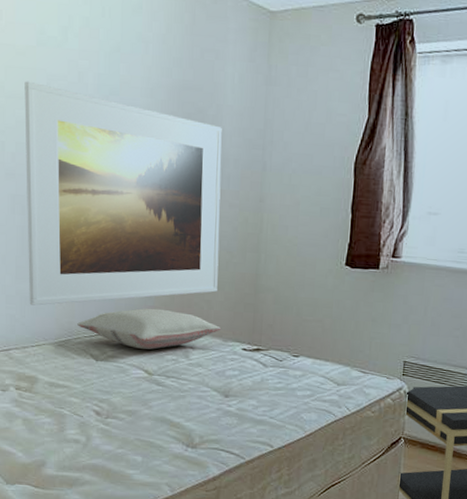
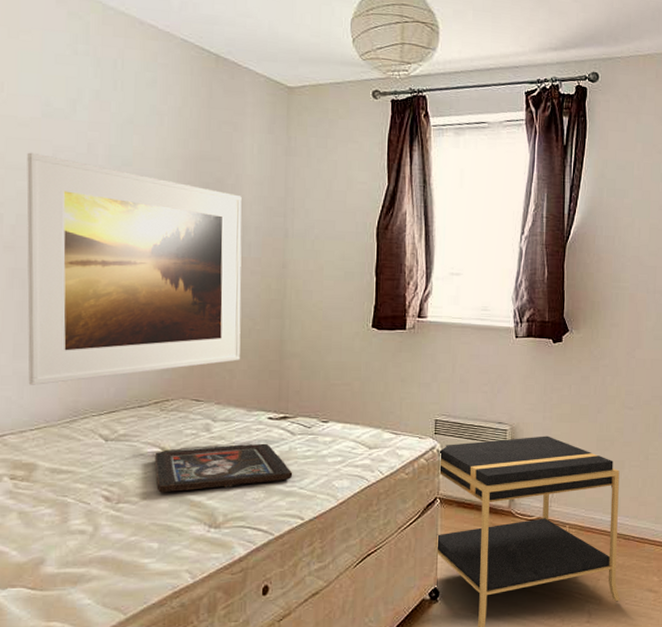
pillow: present [77,308,221,350] -> none [84,381,244,426]
religious icon: none [139,372,264,413] -> present [154,443,293,493]

